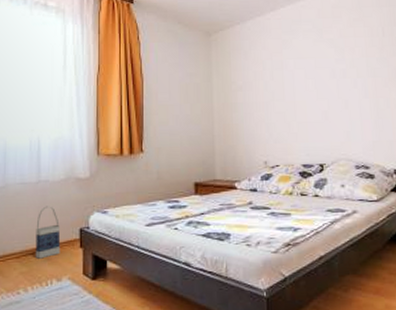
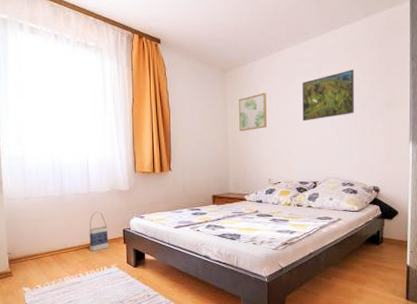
wall art: none [226,58,260,104] -> present [239,92,267,132]
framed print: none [300,31,364,91] -> present [302,70,355,122]

